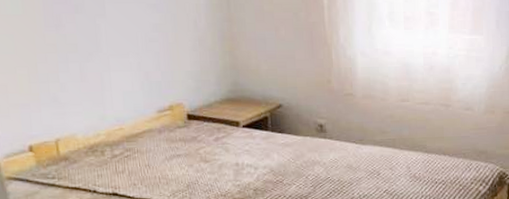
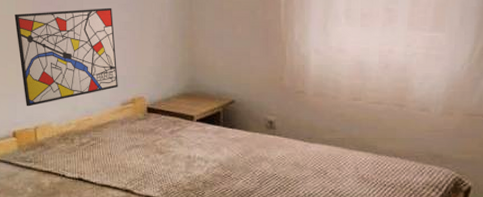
wall art: none [21,7,152,117] -> present [14,7,118,107]

